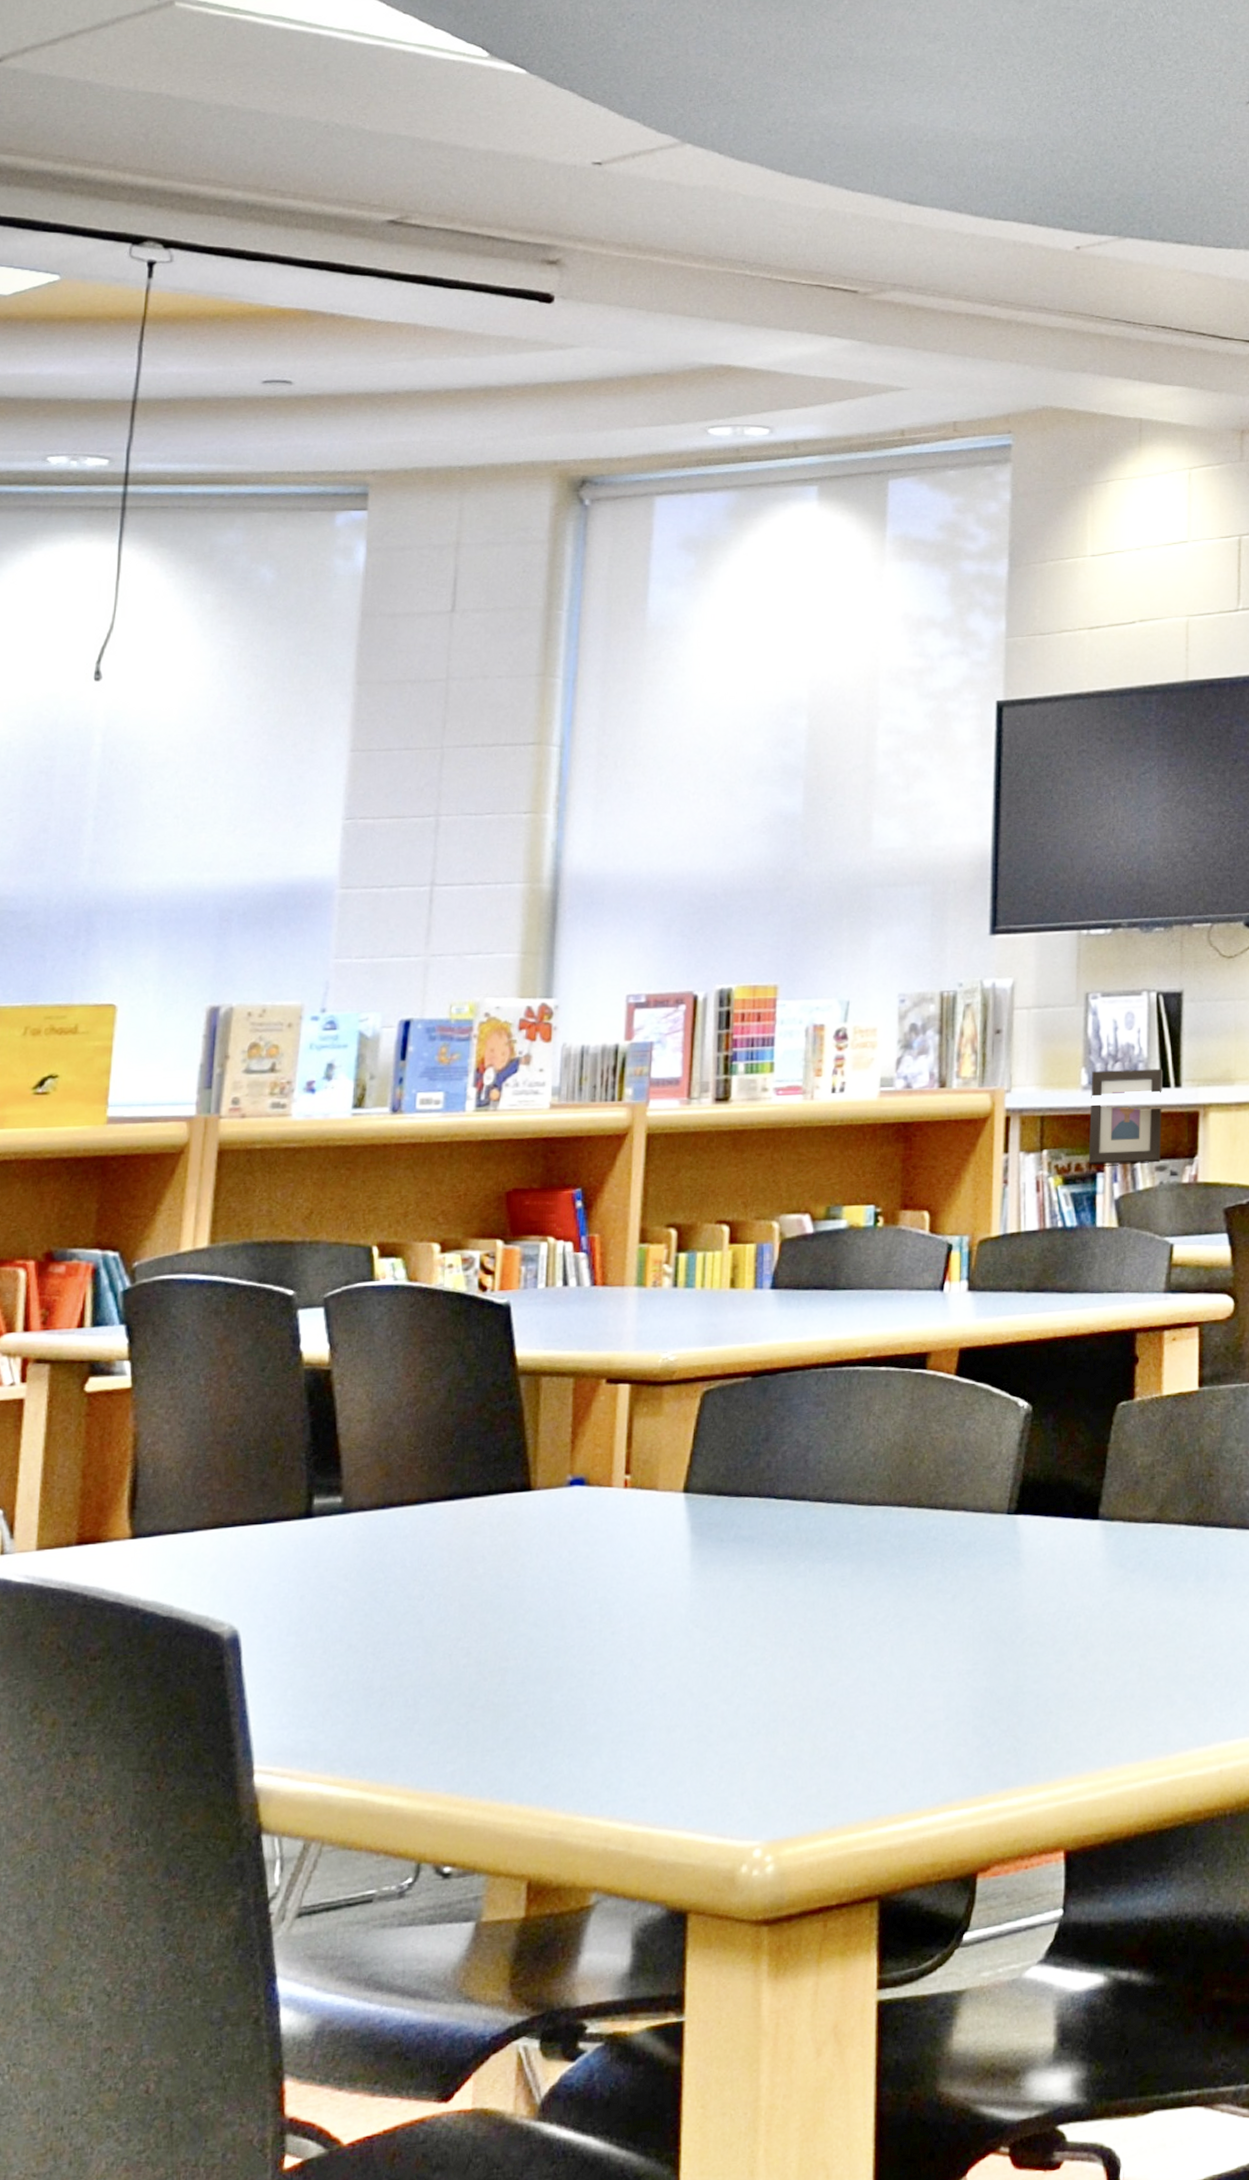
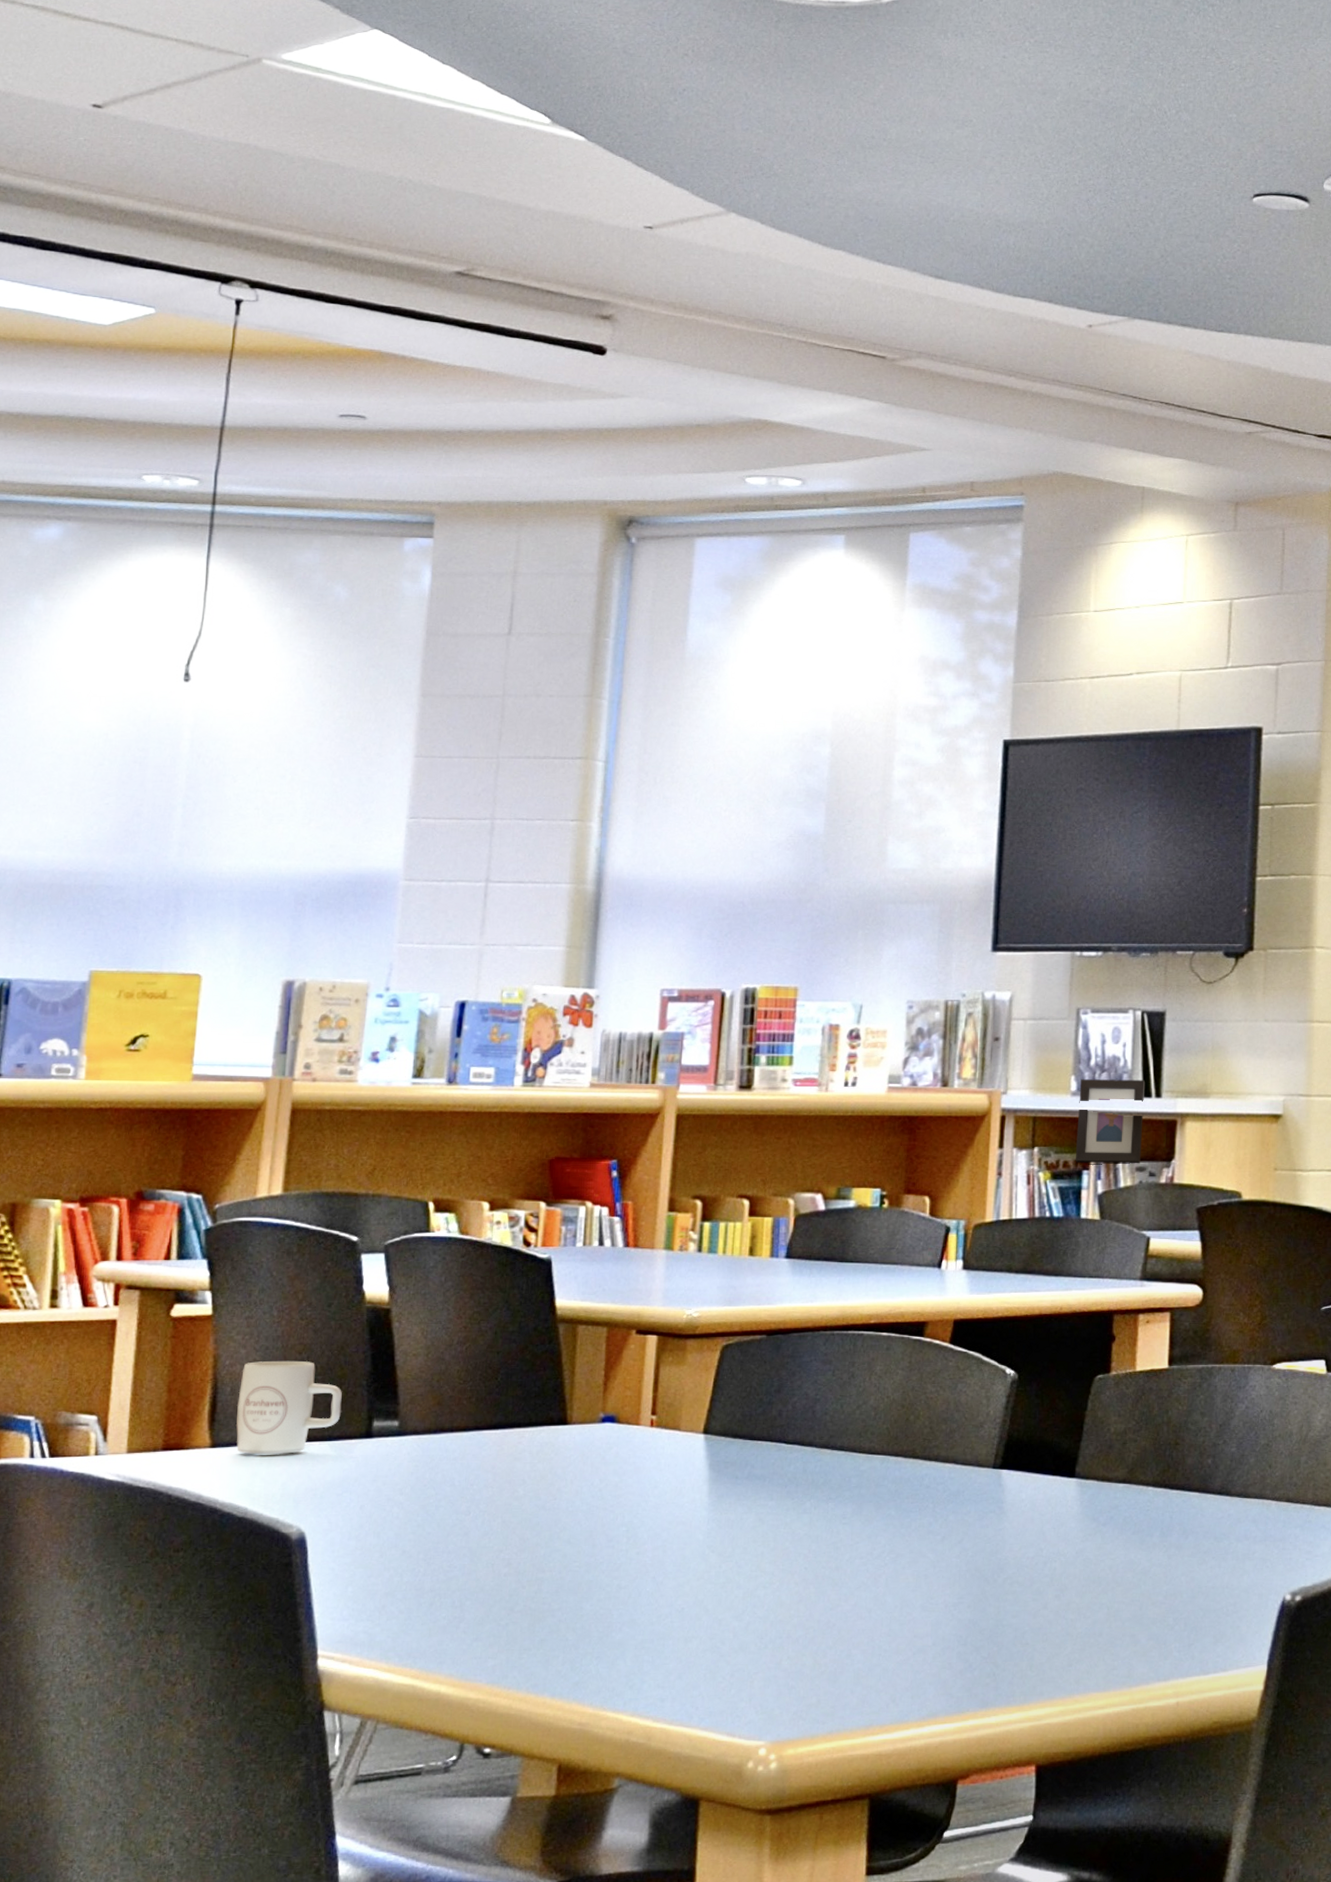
mug: none [159,1434,278,1544] -> present [236,1360,342,1455]

